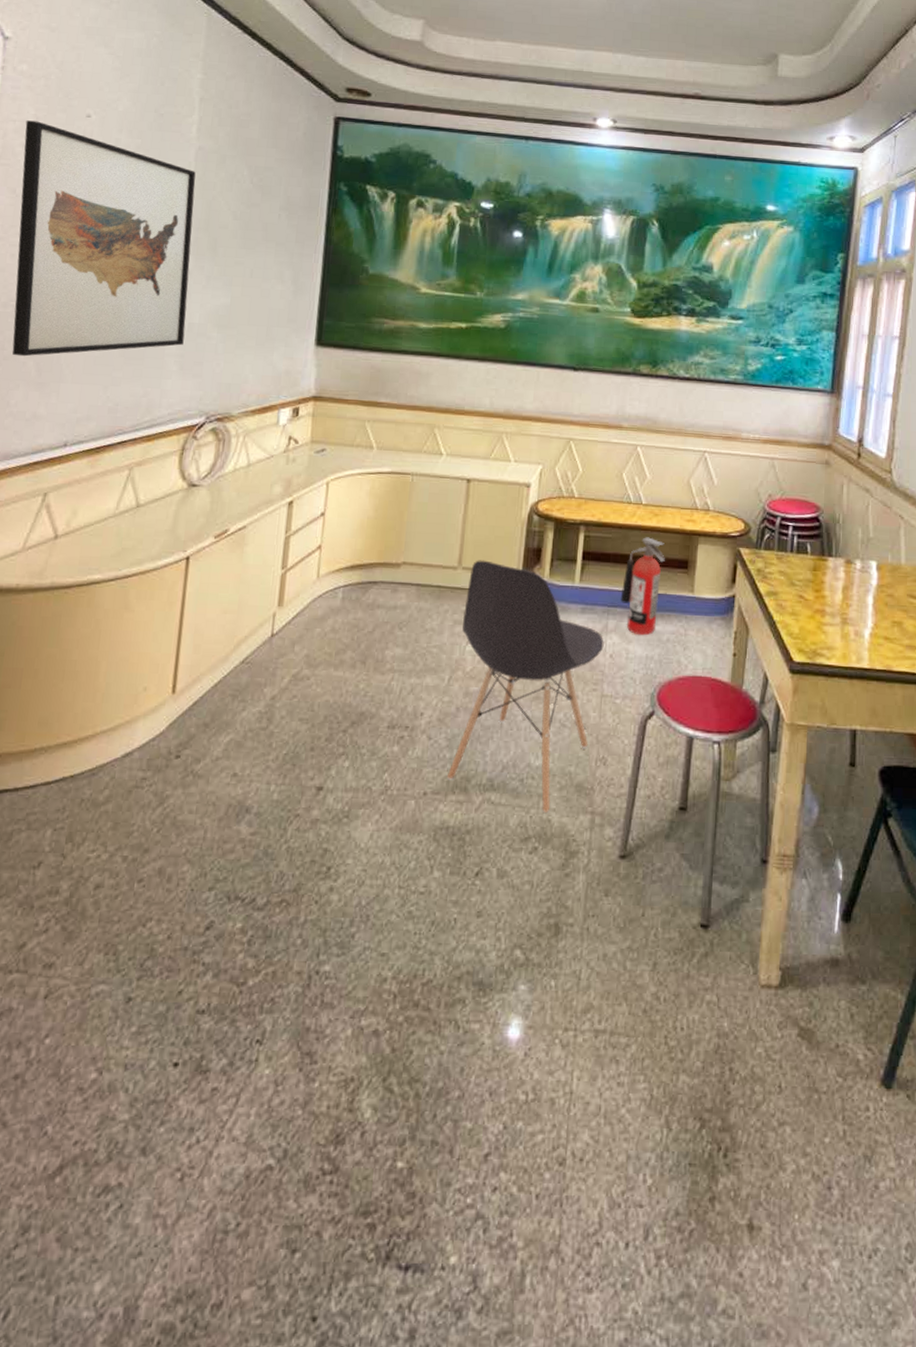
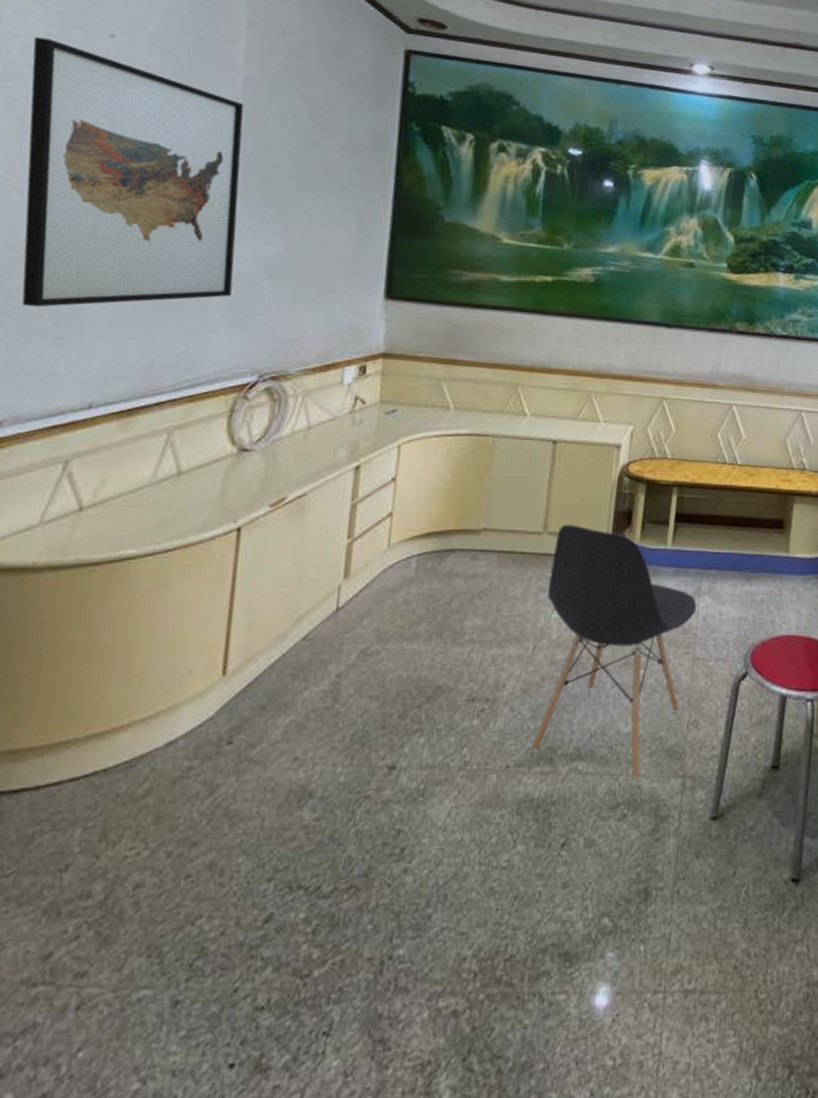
fire extinguisher: present [620,537,665,636] -> none [714,498,760,597]

